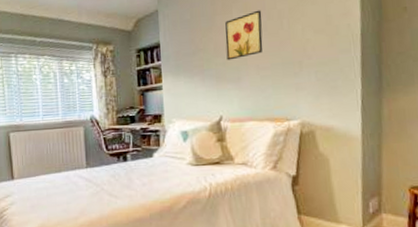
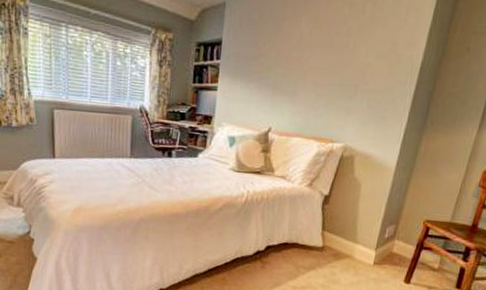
wall art: present [225,10,263,61] -> none [286,23,331,72]

